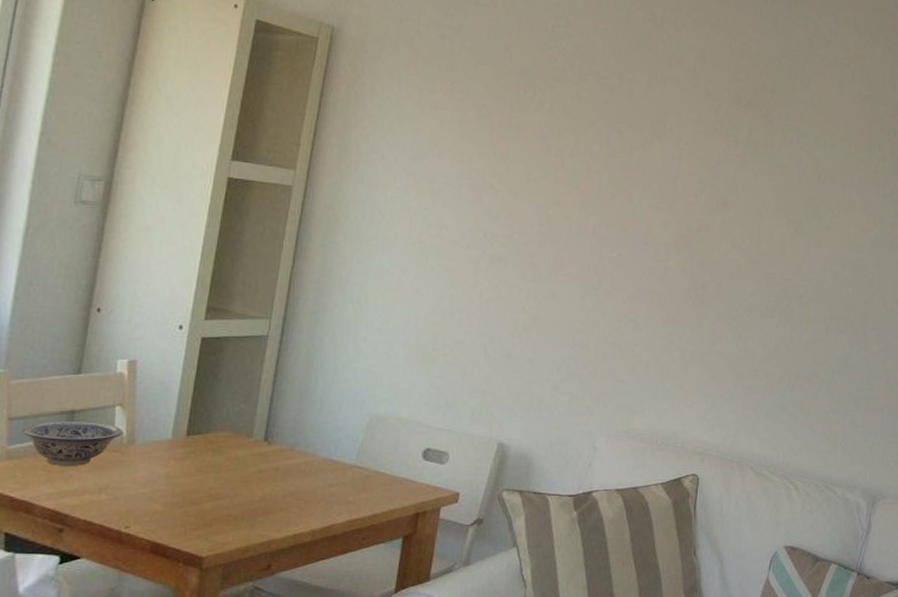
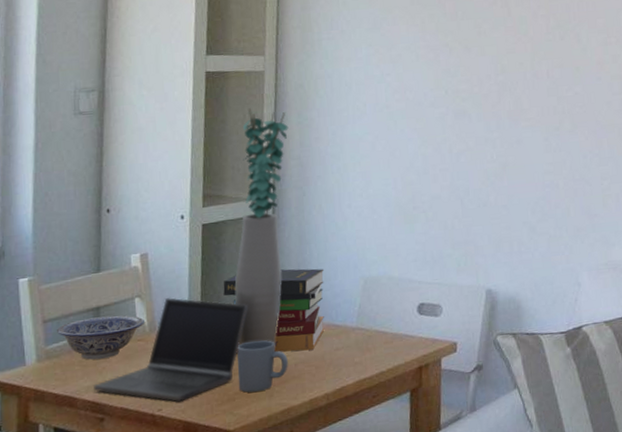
laptop computer: none [56,410,239,520] -> present [94,297,247,402]
books: none [215,395,329,483] -> present [223,268,325,354]
mug: none [218,466,276,521] -> present [237,339,288,393]
vase: none [224,222,311,474] -> present [235,108,289,346]

